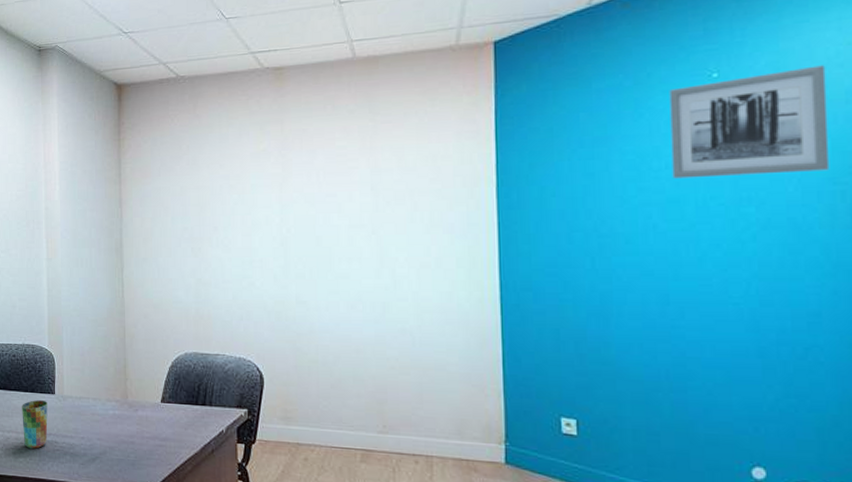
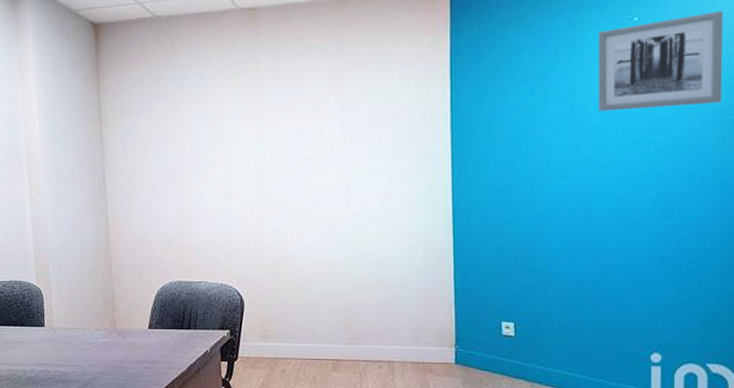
cup: present [22,400,48,449] -> none [12,333,39,379]

